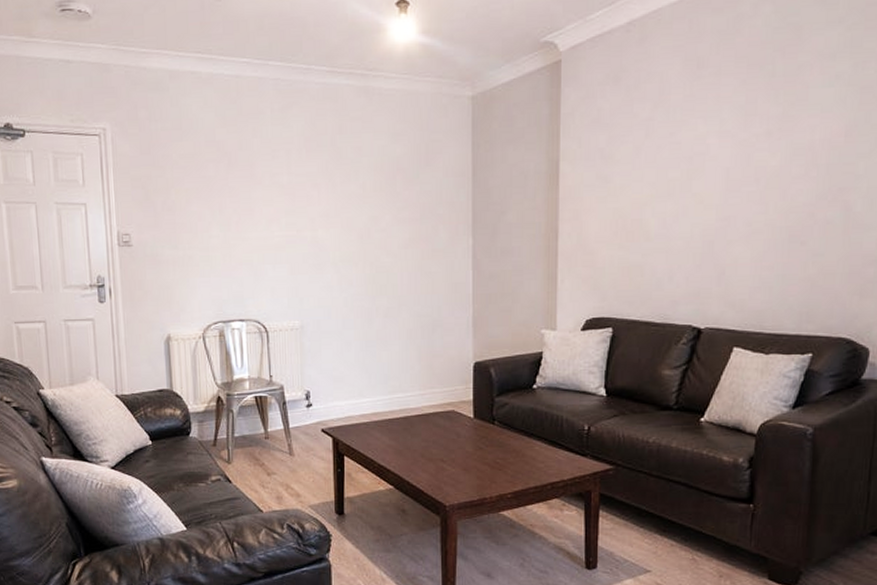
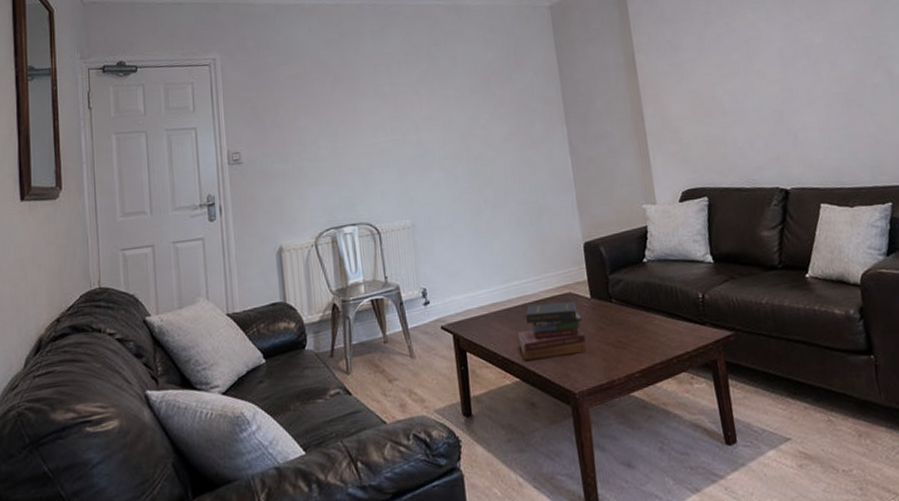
books: none [395,418,463,470] -> present [517,301,587,360]

